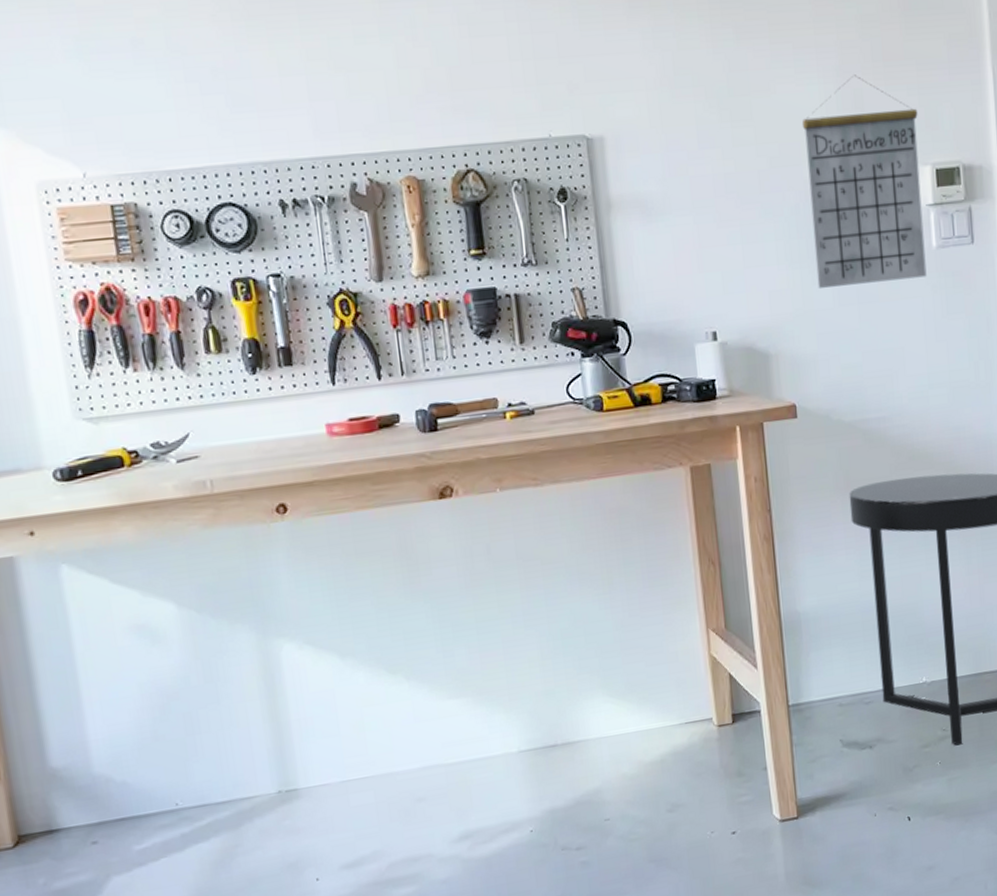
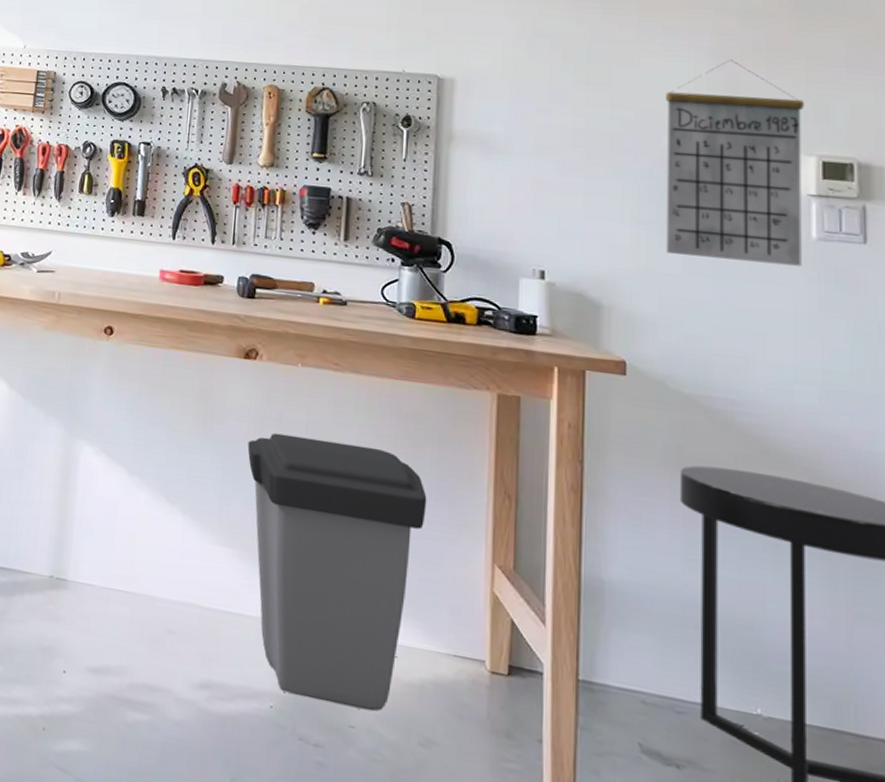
trash can: none [460,553,643,813] -> present [247,433,427,712]

